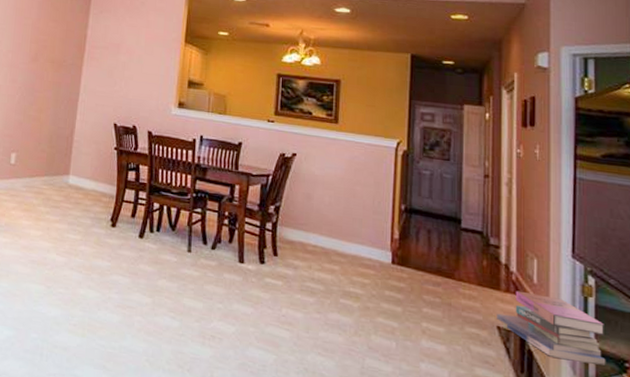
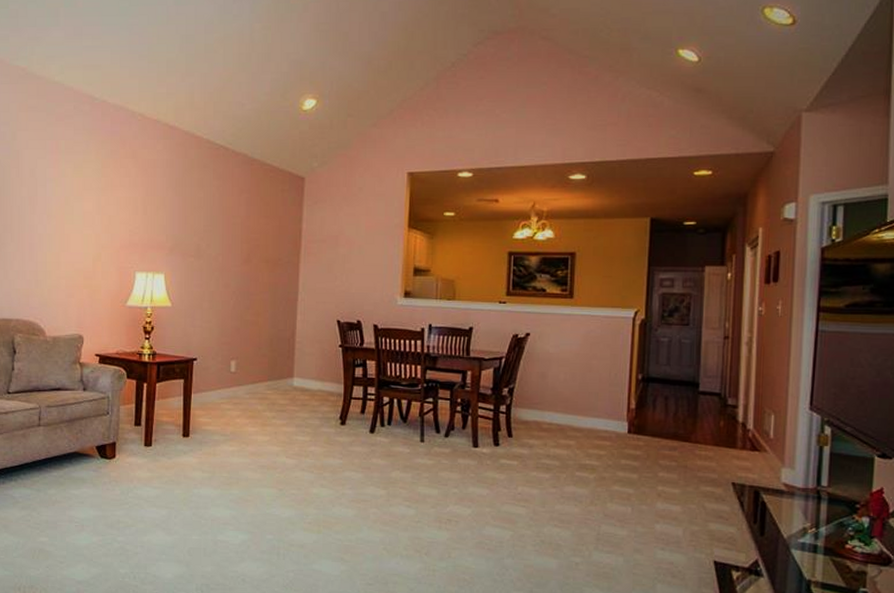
books: present [497,290,606,367] -> none [732,447,838,510]

